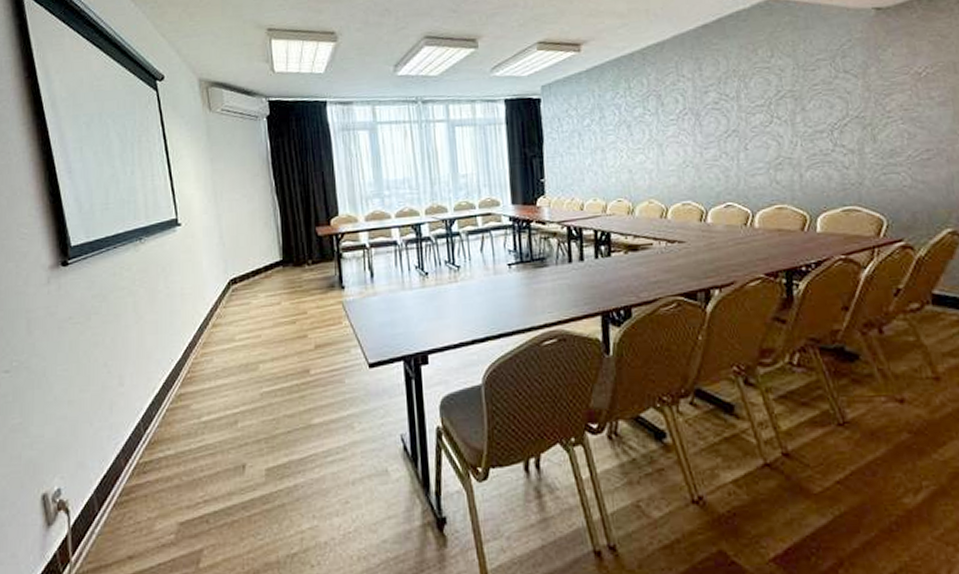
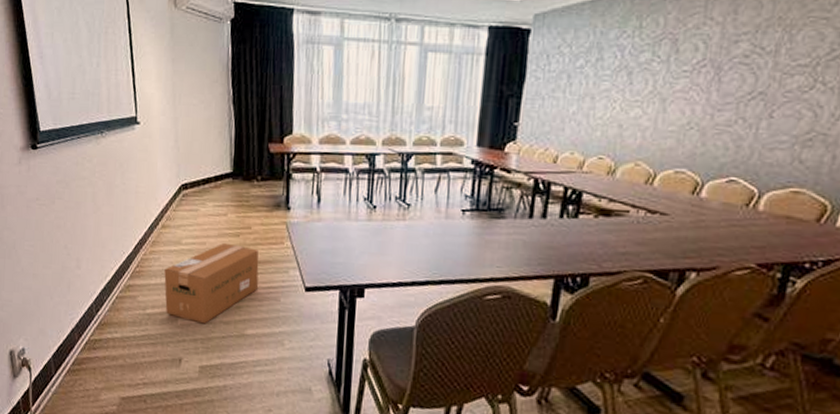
box: none [219,332,321,422] -> present [164,242,259,324]

